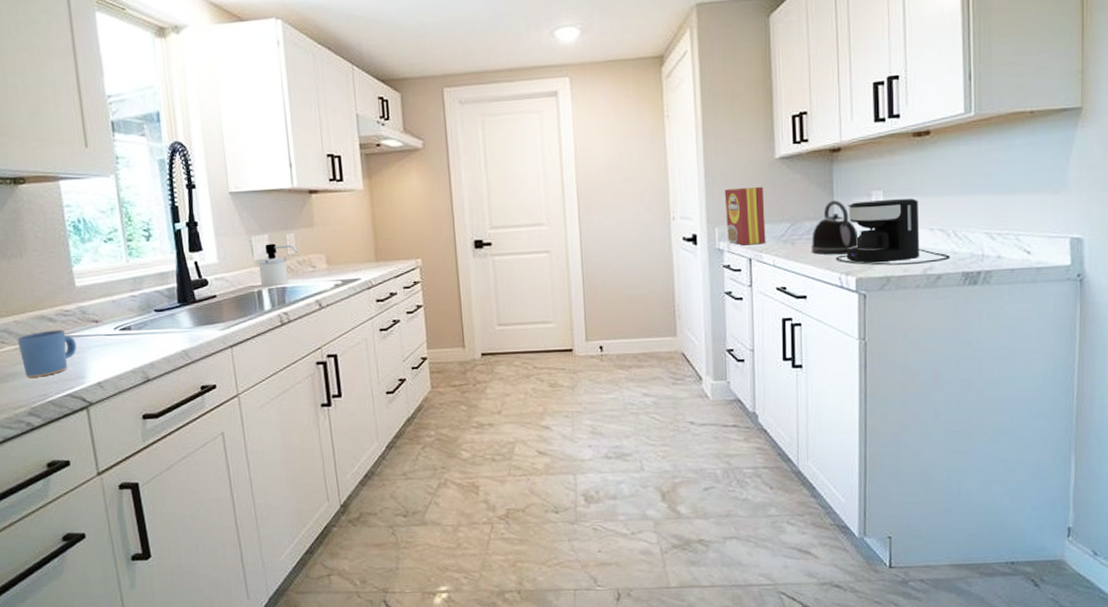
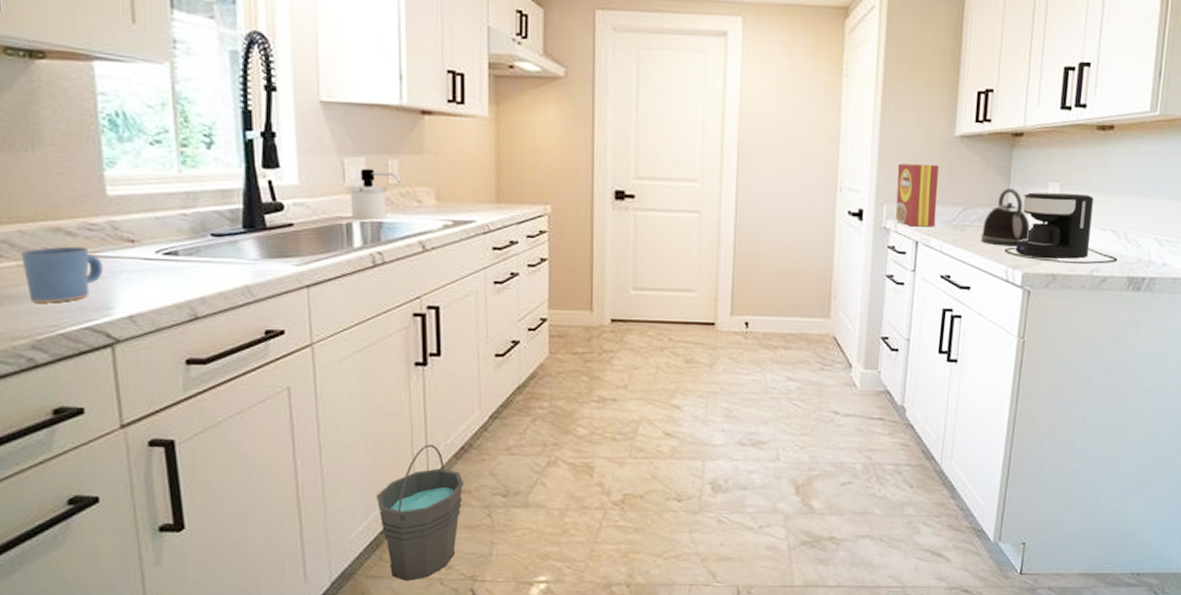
bucket: none [300,474,371,595] -> present [377,444,465,581]

